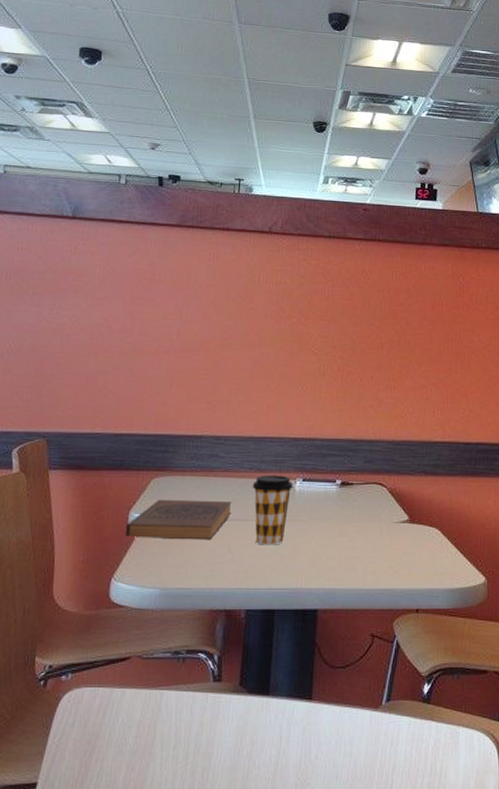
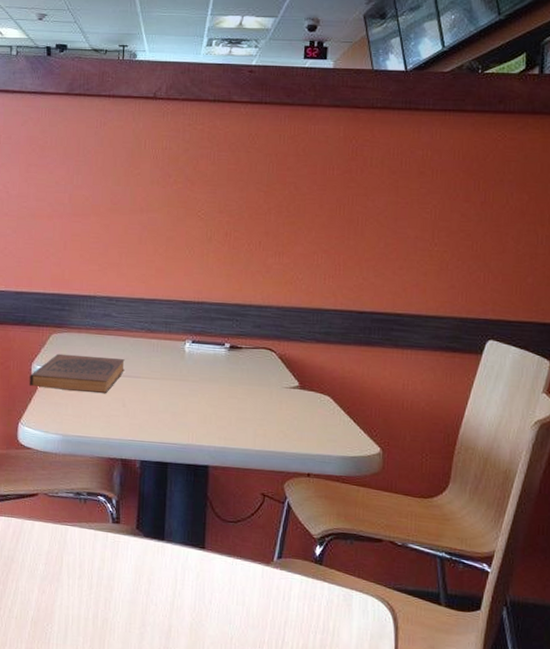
coffee cup: present [252,475,294,545] -> none [143,335,183,403]

